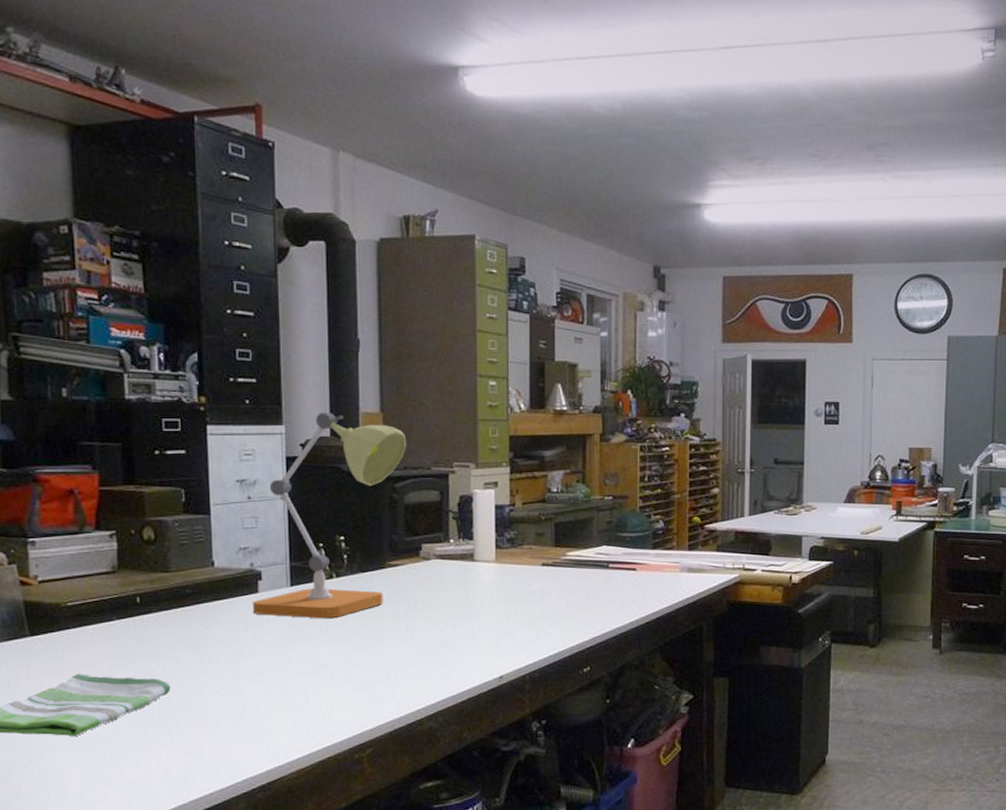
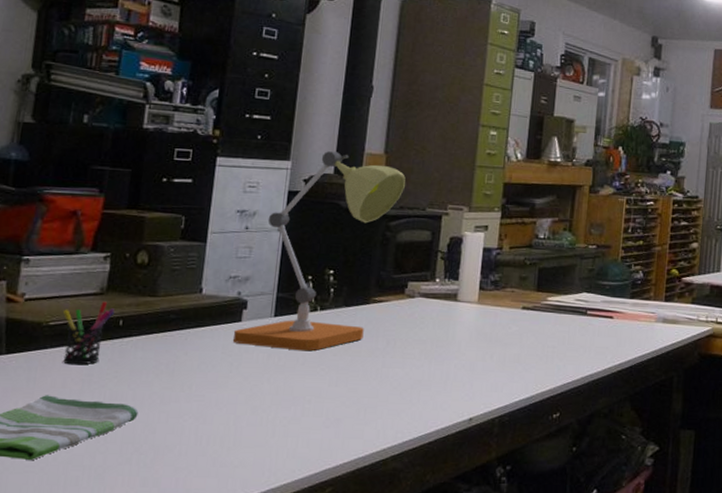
pen holder: none [79,579,129,644] -> present [63,301,114,365]

